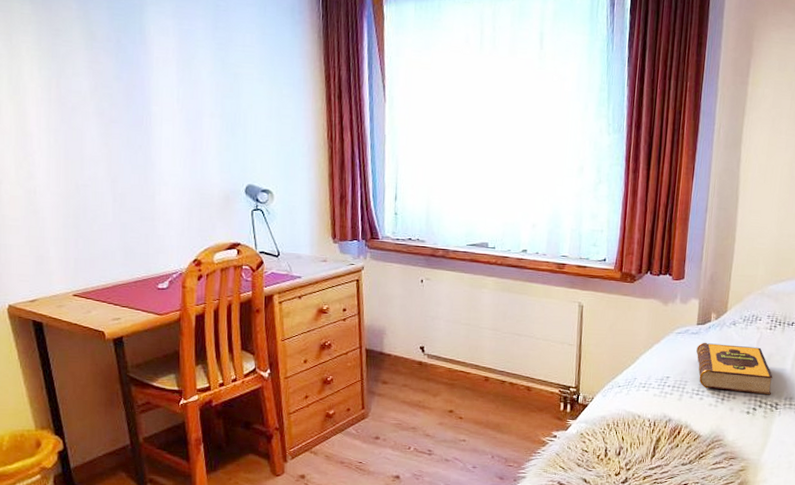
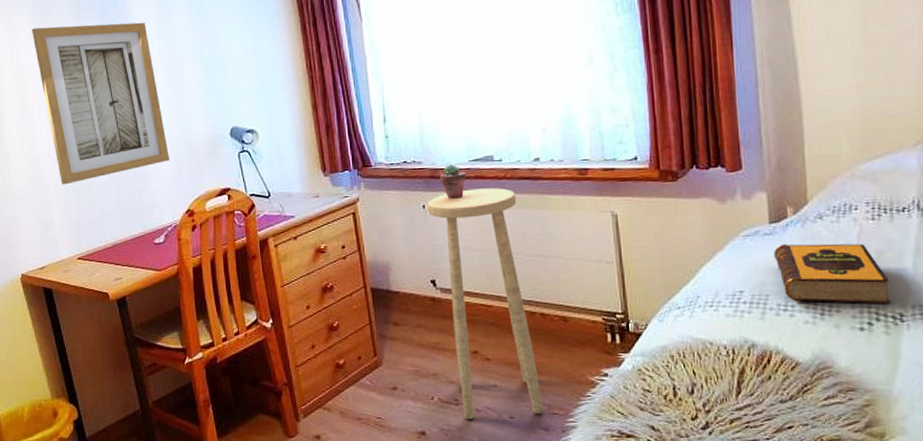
wall art: none [36,50,180,220] -> present [32,22,169,185]
stool: none [424,270,503,468] -> present [426,188,544,420]
potted succulent: none [440,246,463,278] -> present [440,164,467,199]

